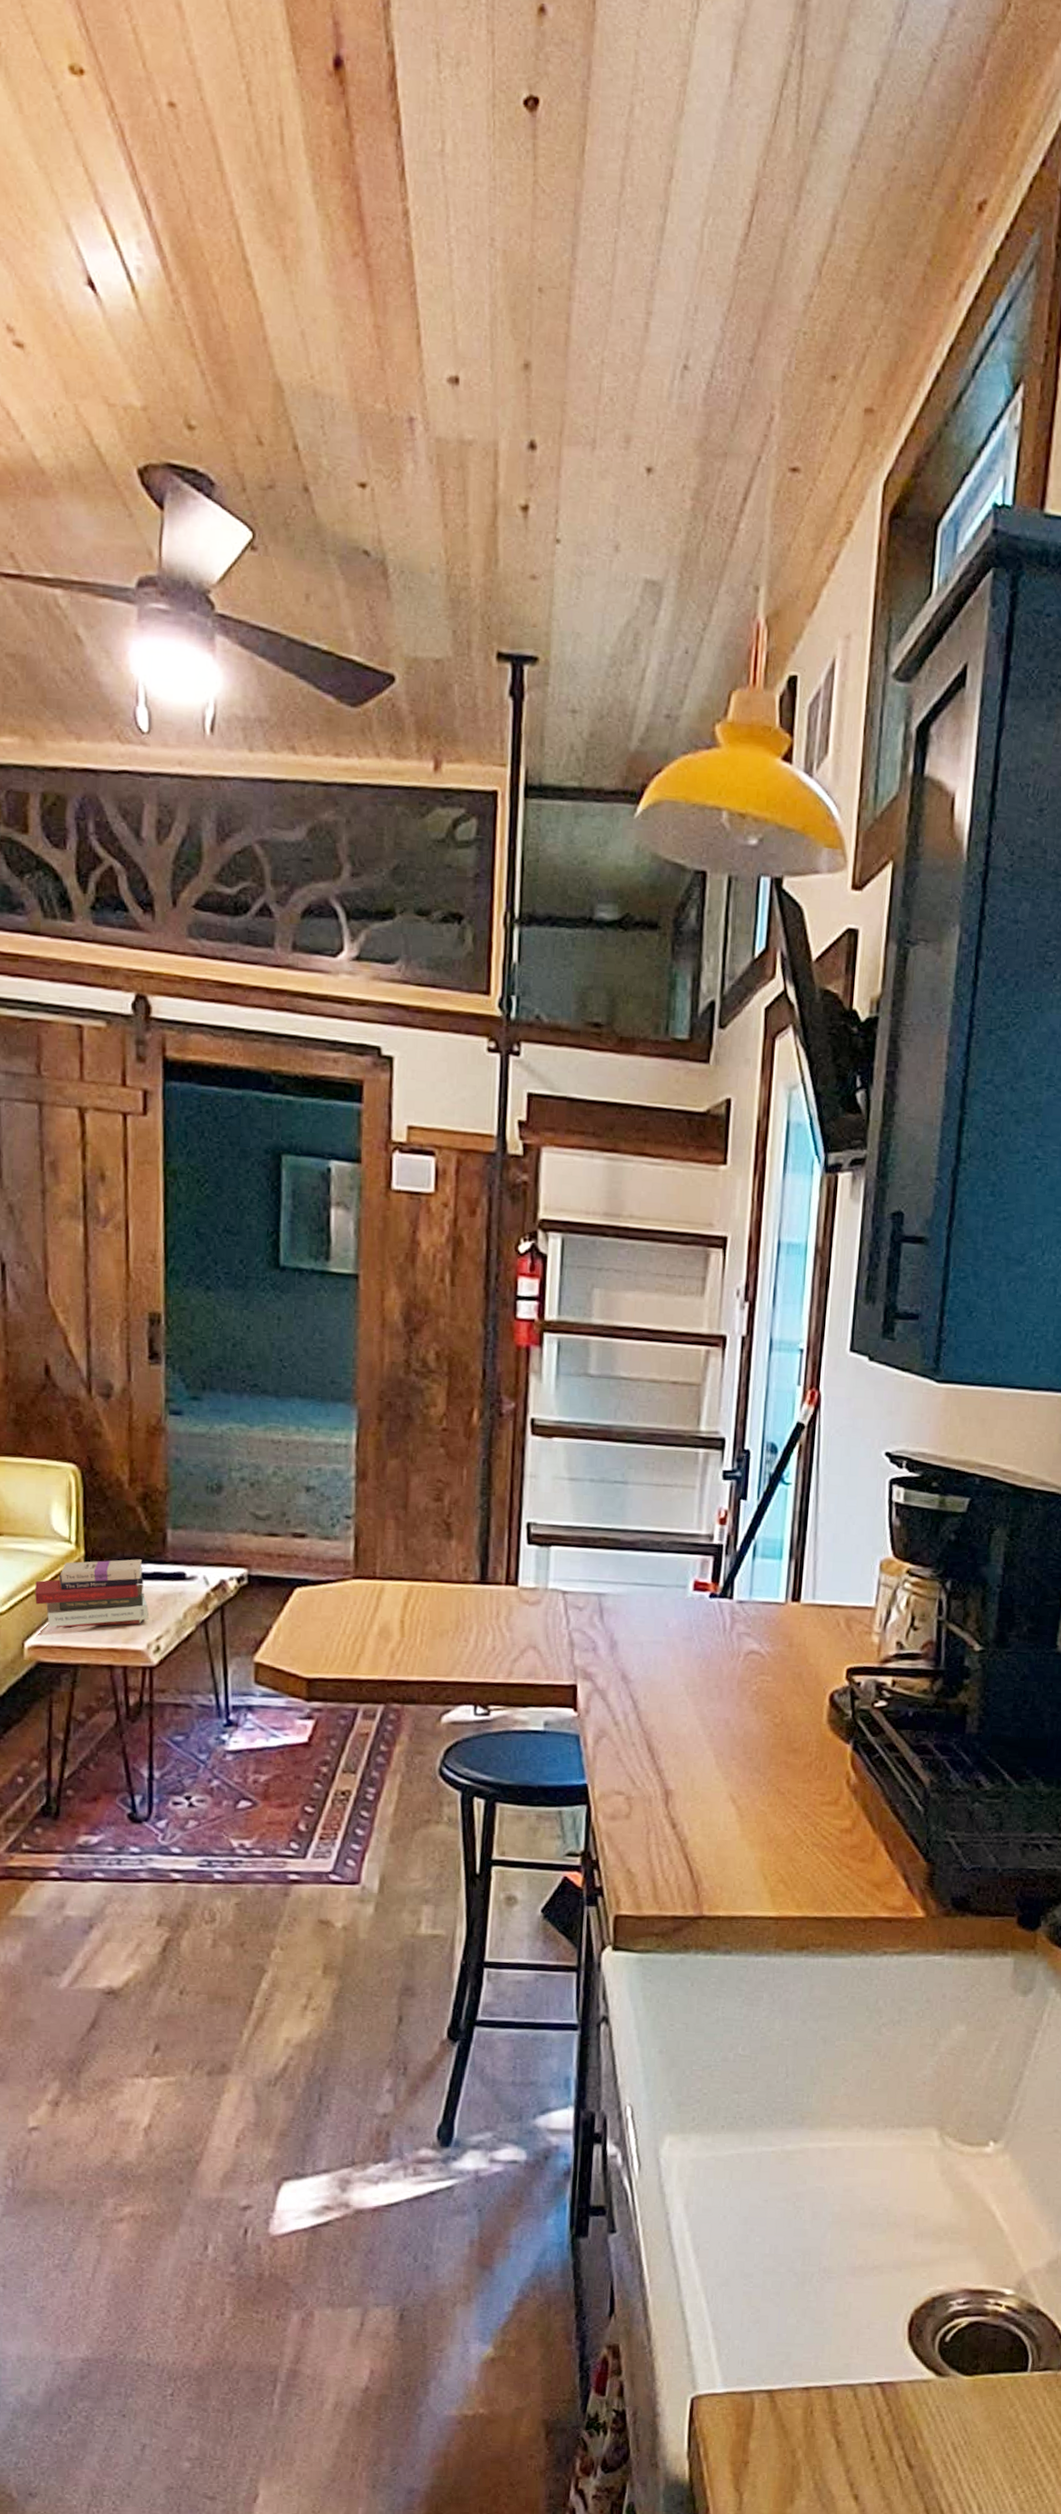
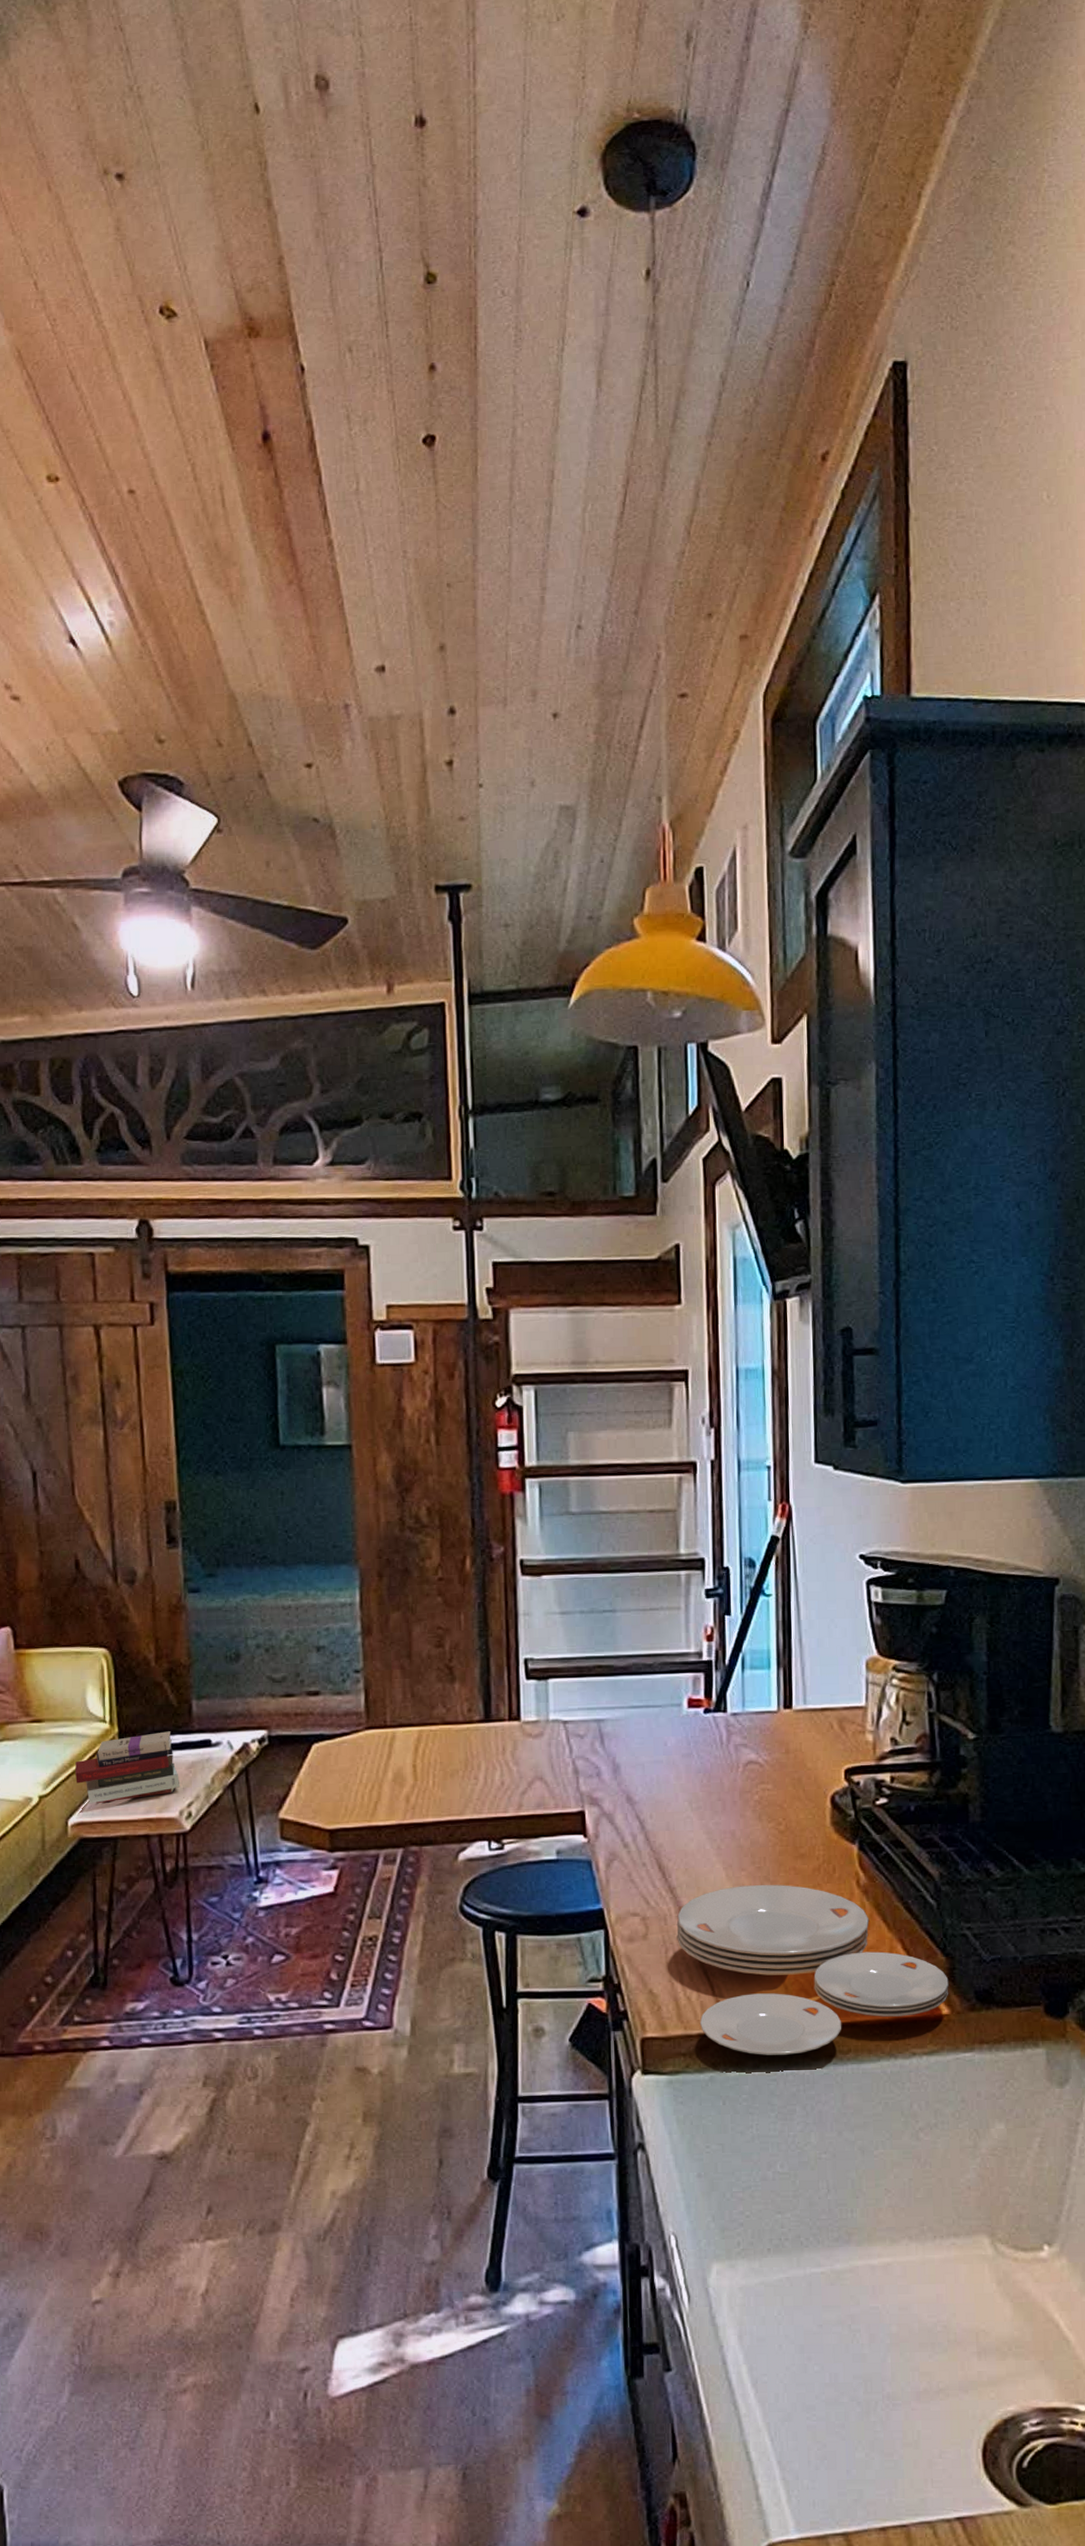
plate: none [660,1774,928,1944] -> present [676,1884,949,2055]

